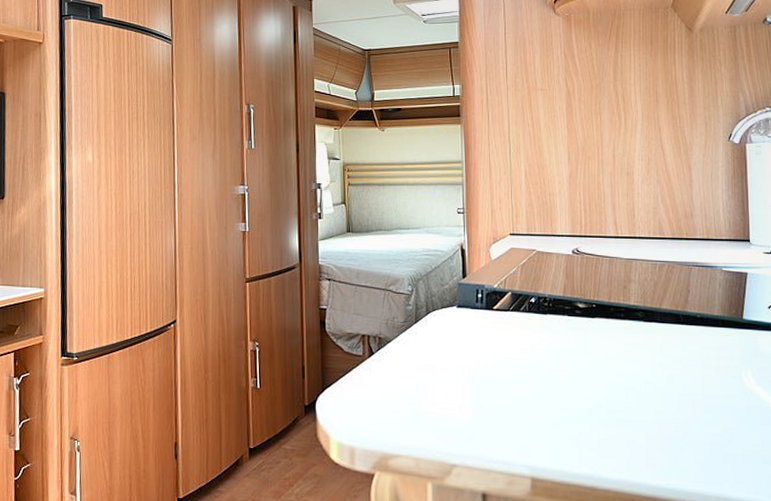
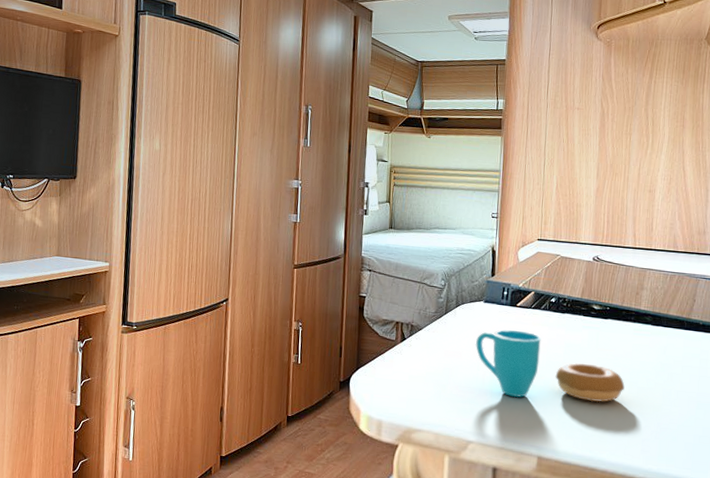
cup: none [452,335,621,413] -> present [476,329,625,403]

